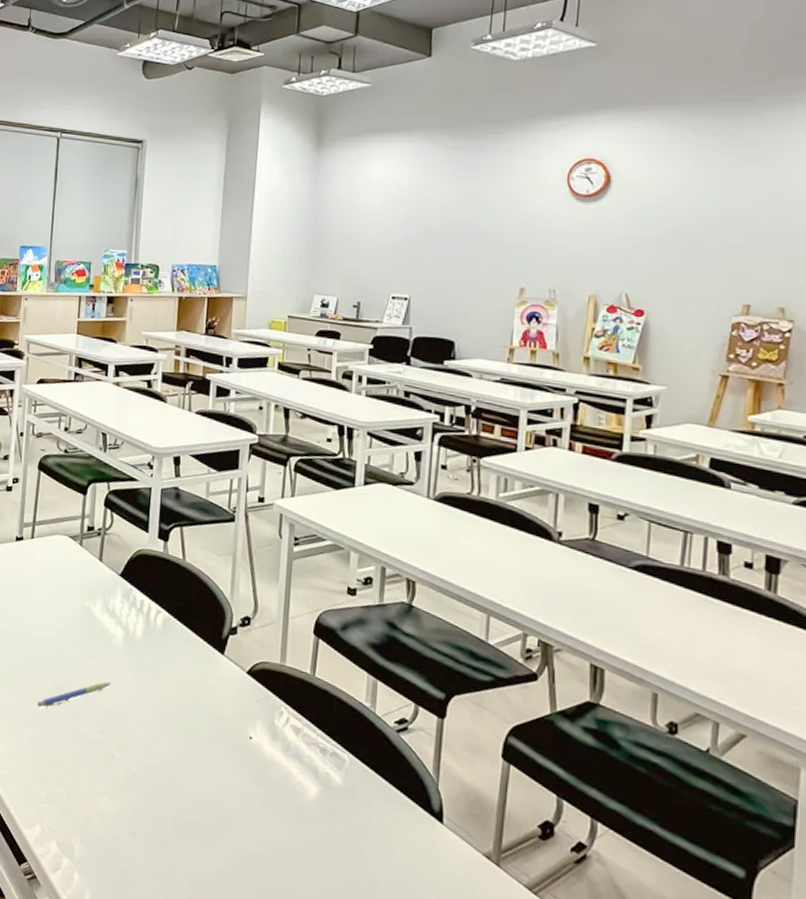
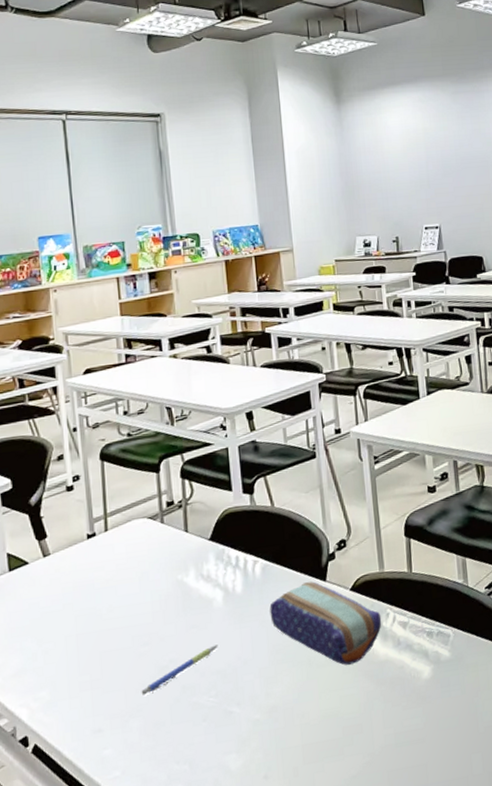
pencil case: none [163,649,274,753] -> present [269,581,382,665]

